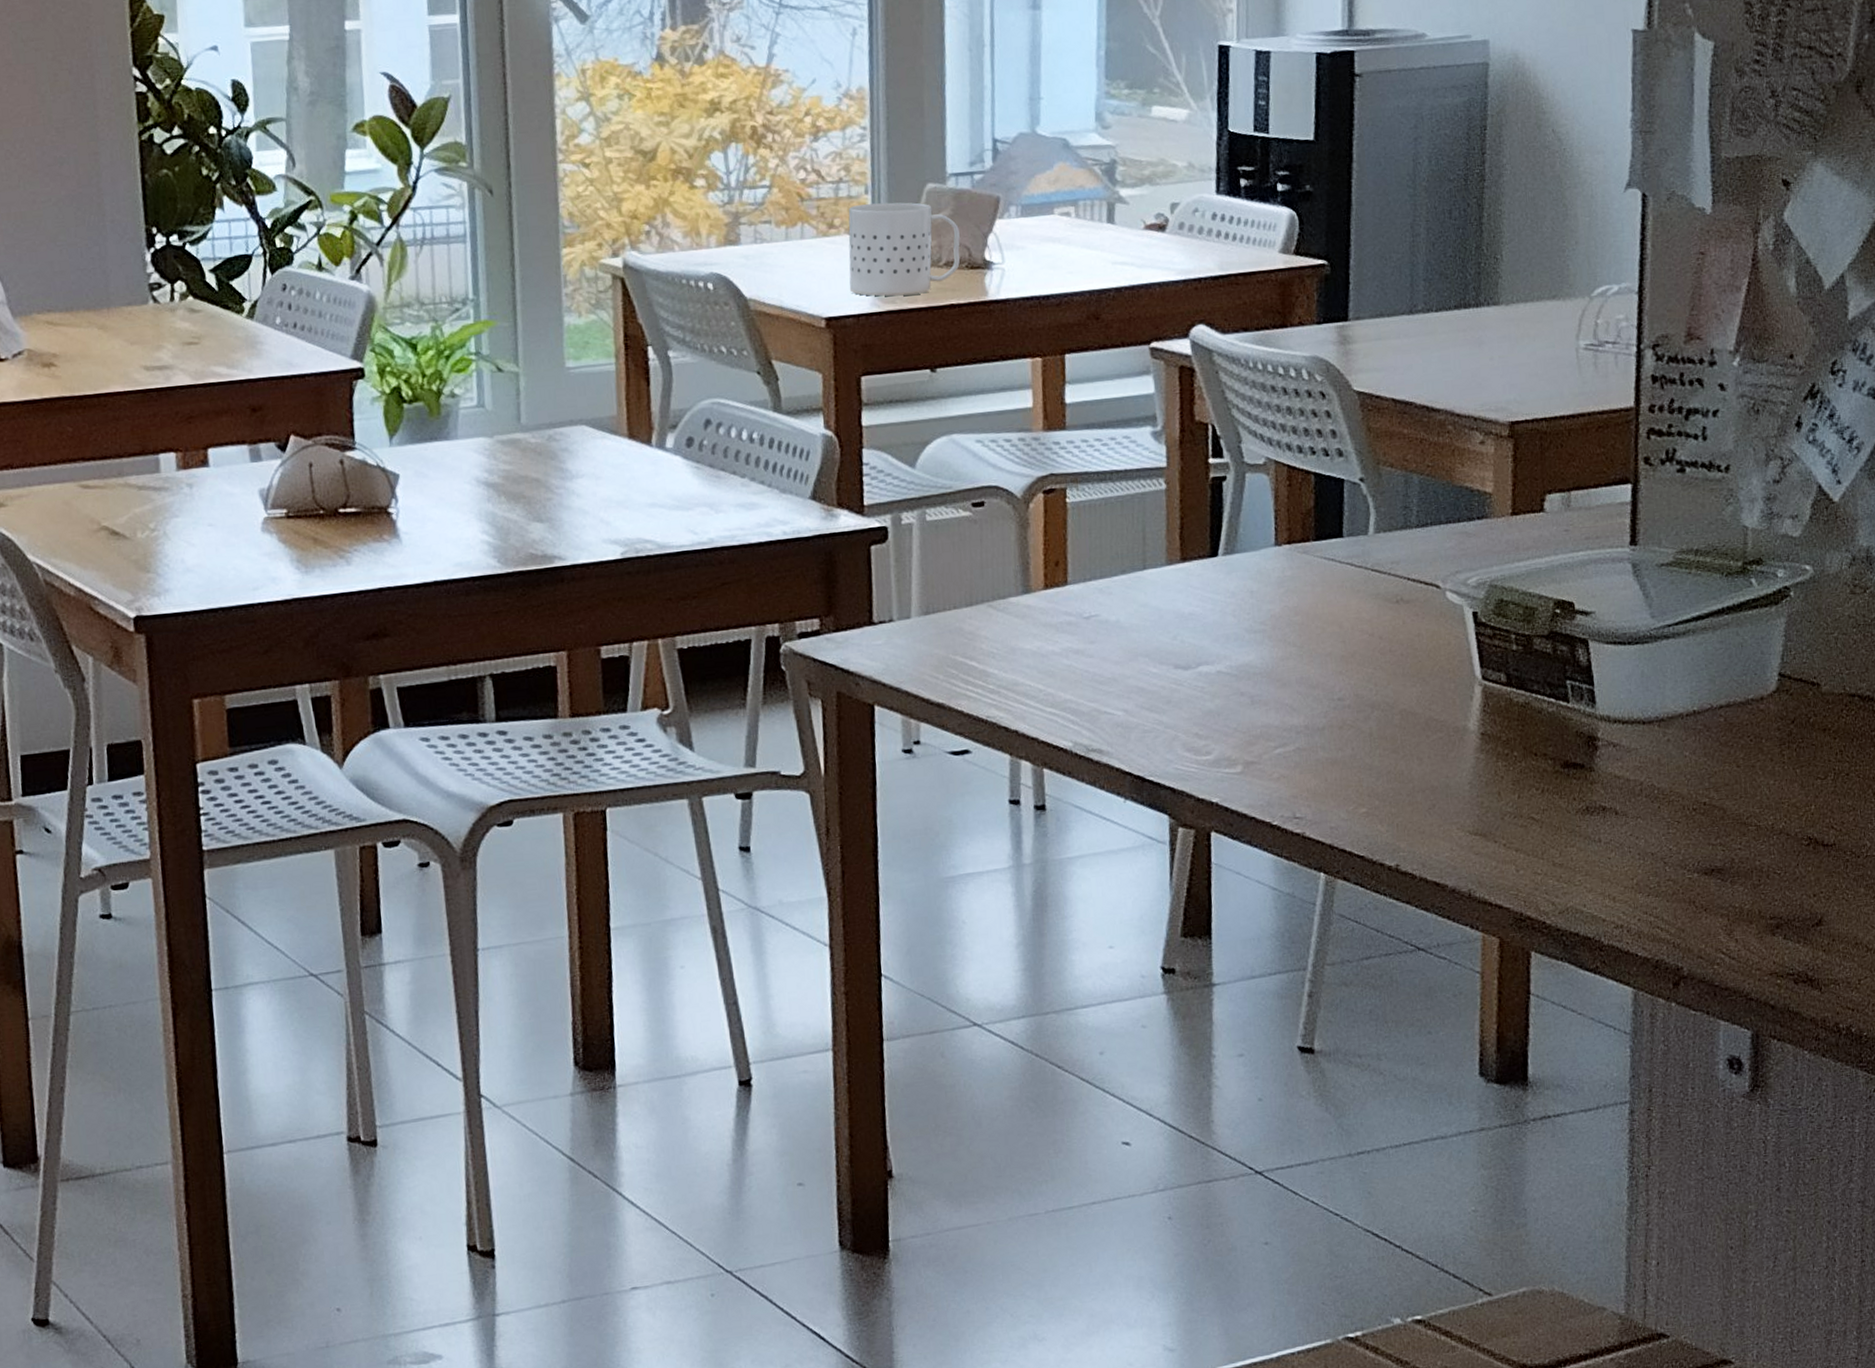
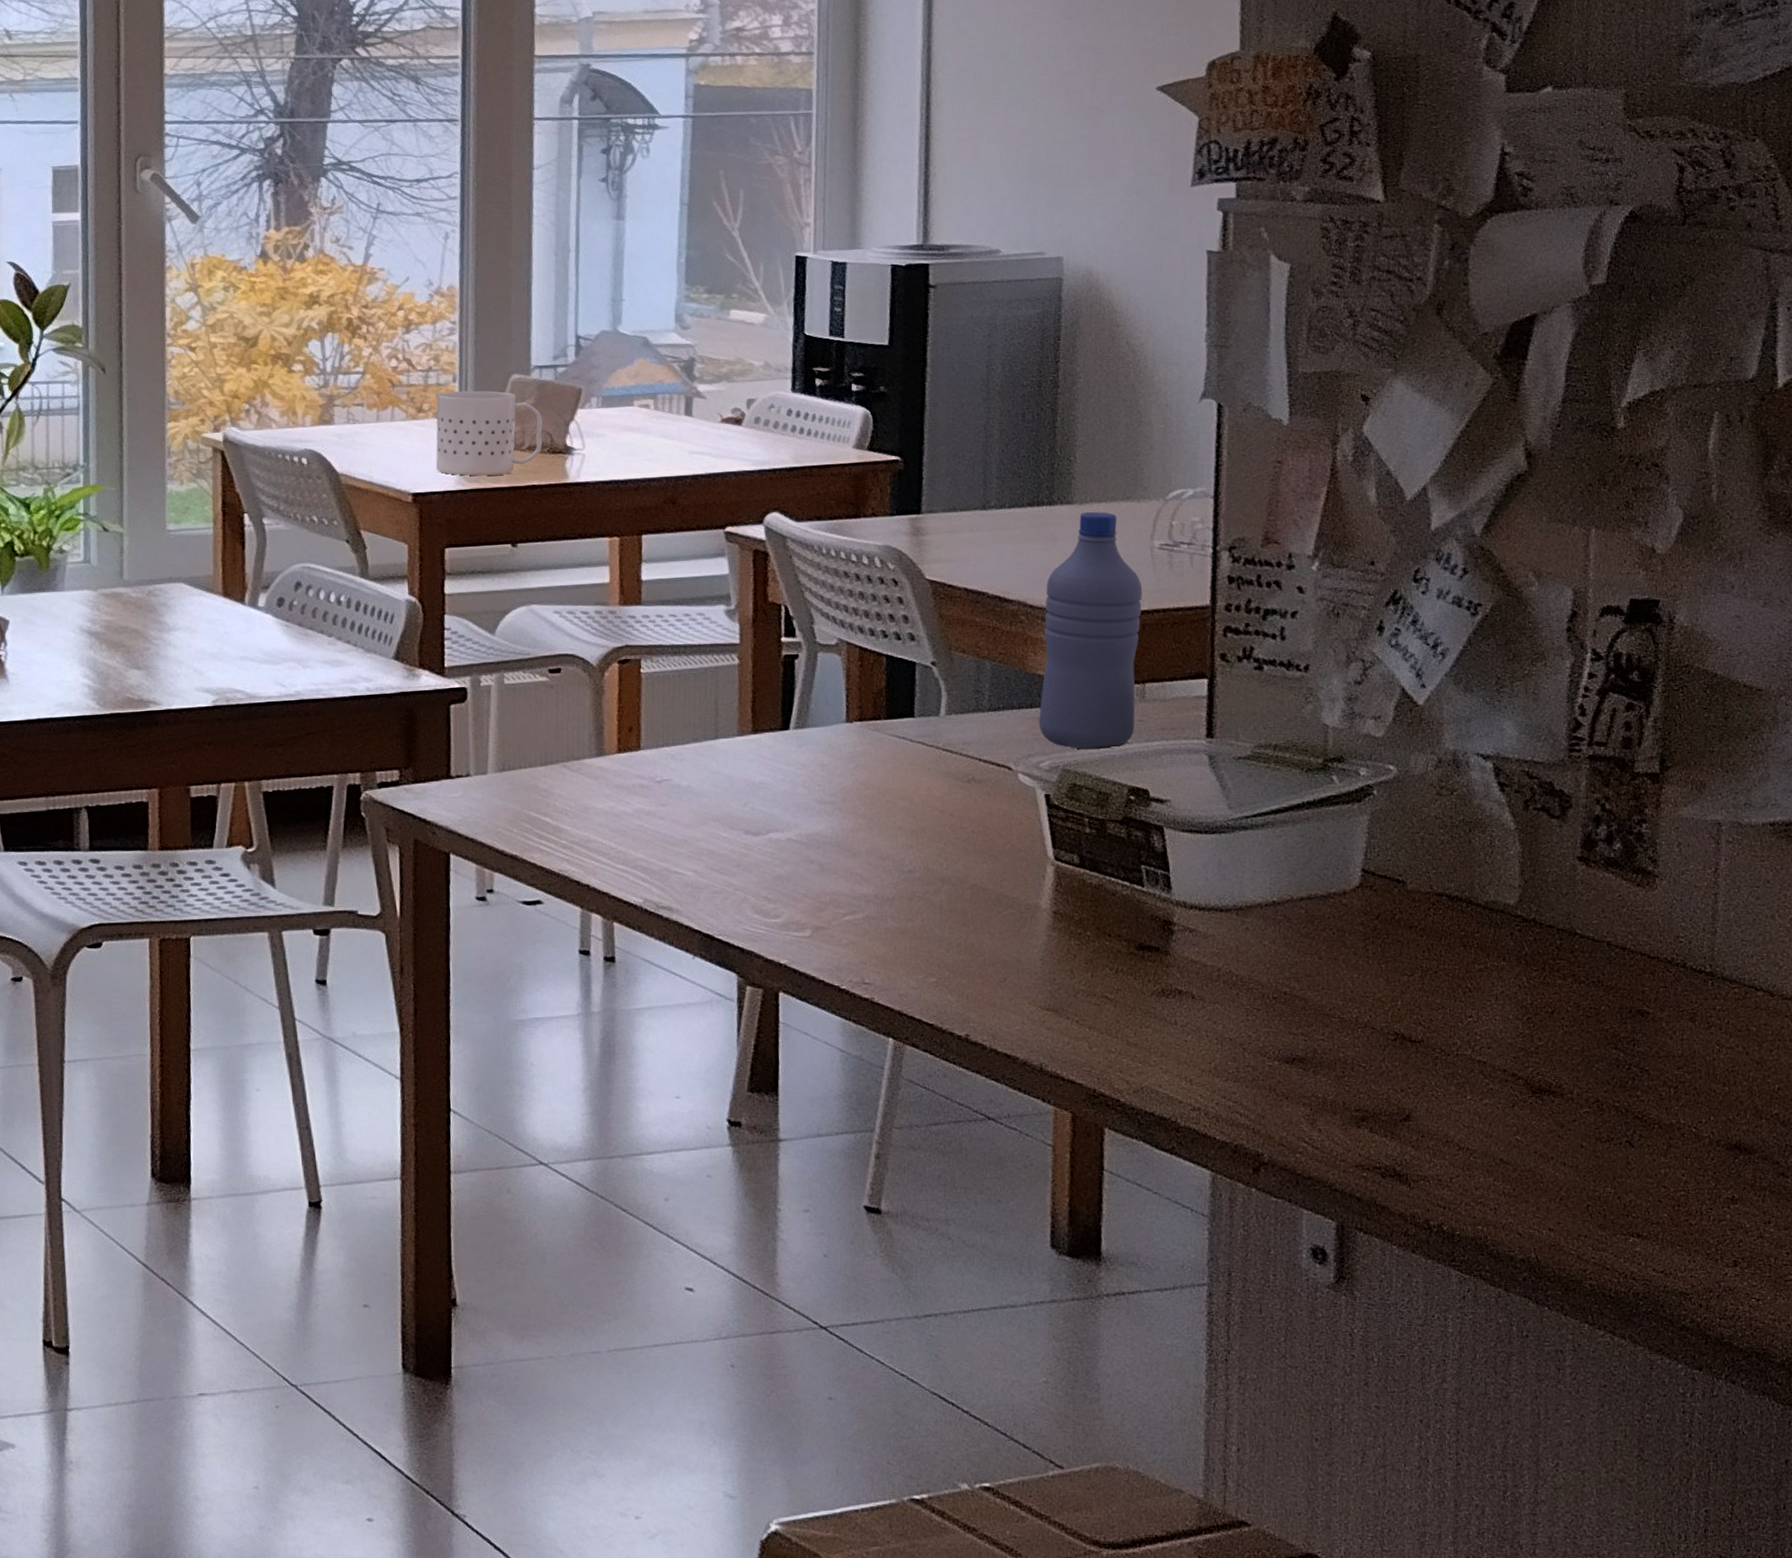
water bottle: none [1466,312,1569,564] -> present [1038,511,1143,750]

